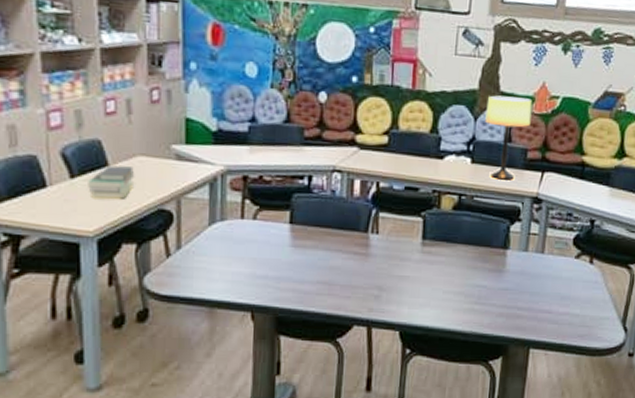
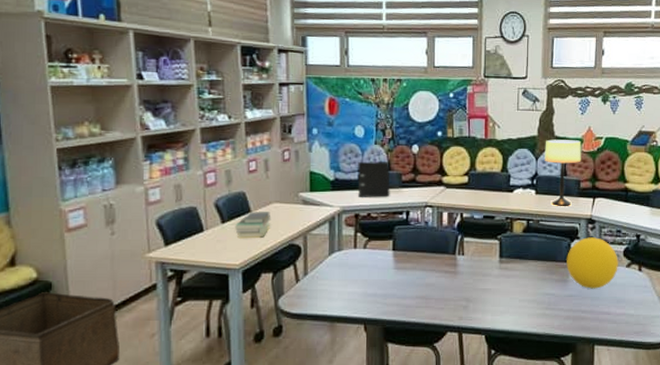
binder: none [246,108,290,157] -> present [357,160,391,198]
ball: none [503,220,566,282] -> present [566,237,618,289]

